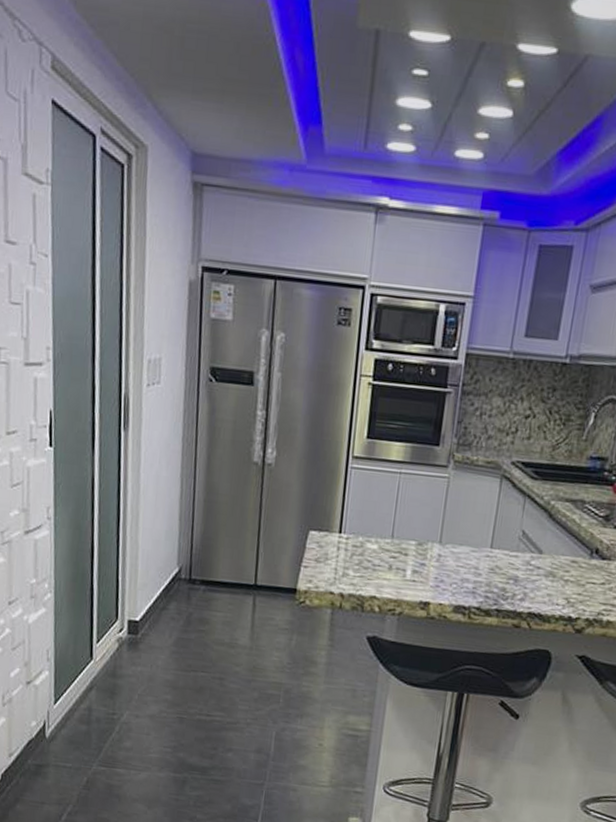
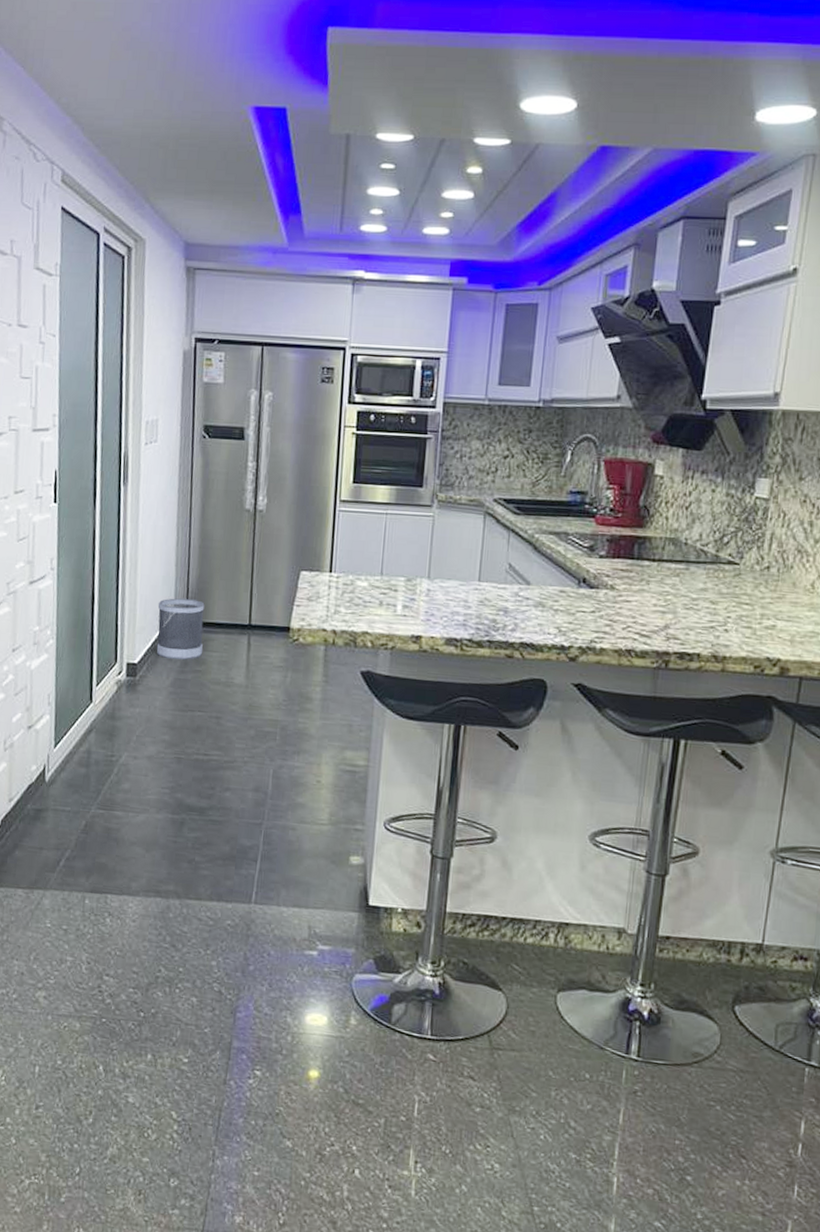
wastebasket: none [159,554,209,619] -> present [156,598,205,660]

